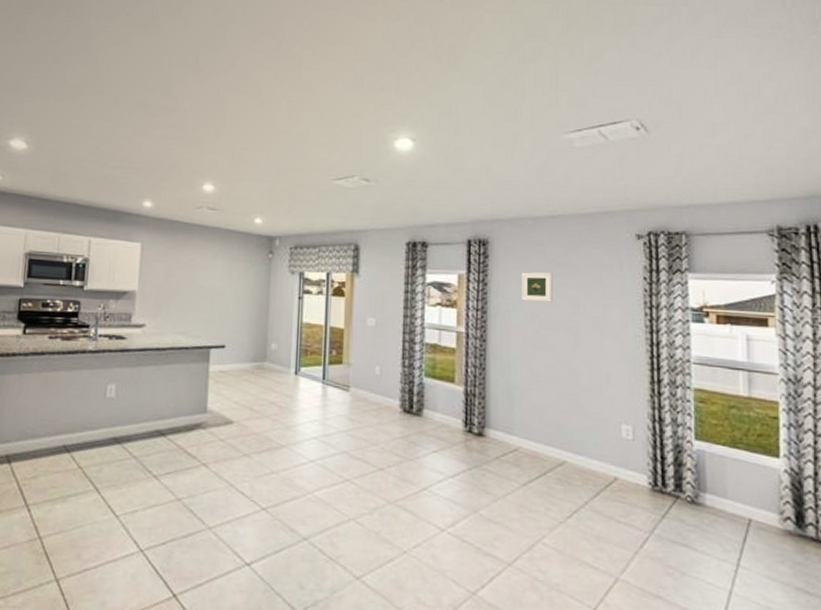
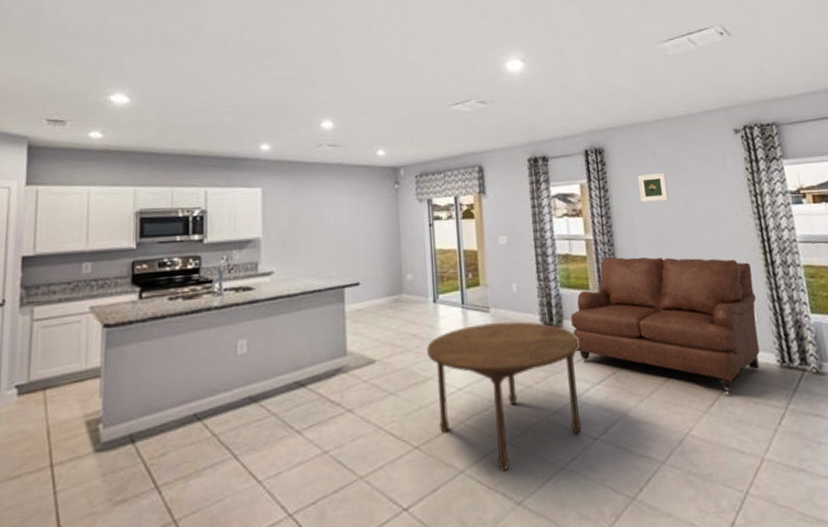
dining table: none [283,401,438,546] -> present [427,321,583,472]
sofa: none [432,352,635,510] -> present [571,256,760,396]

